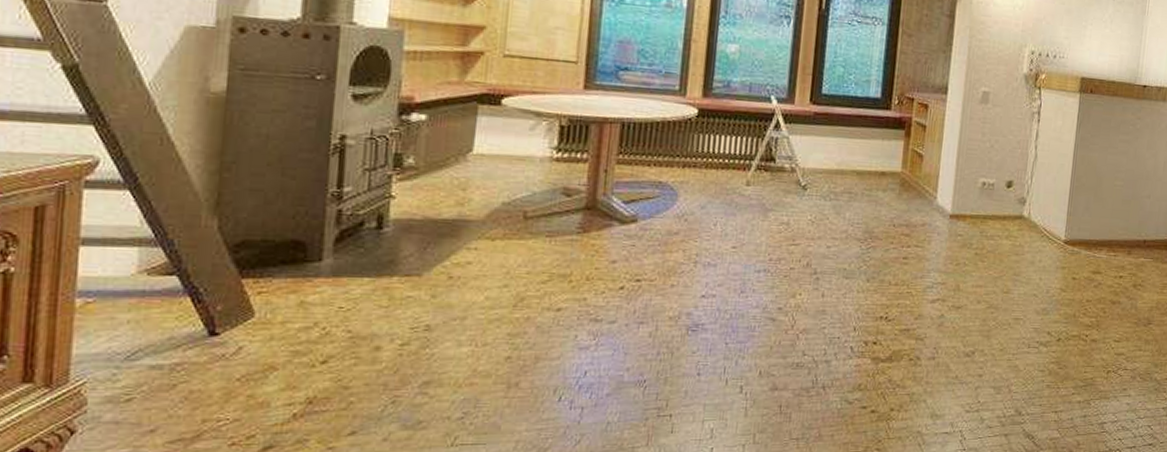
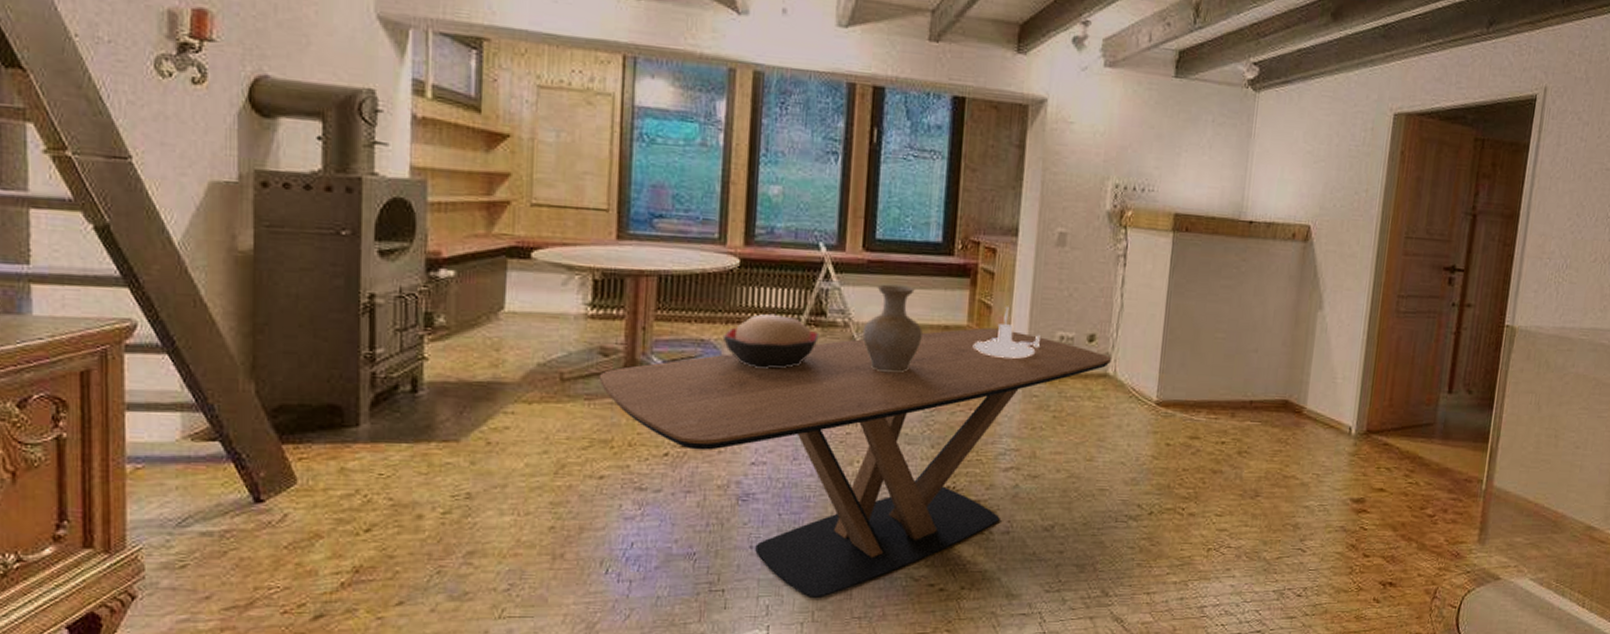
dining table: none [560,174,1026,422] -> present [598,327,1111,599]
decorative bowl: none [679,159,768,210] -> present [722,314,819,369]
vase: none [807,134,862,214] -> present [862,284,923,374]
candlestick: none [905,155,965,202] -> present [972,306,1040,359]

